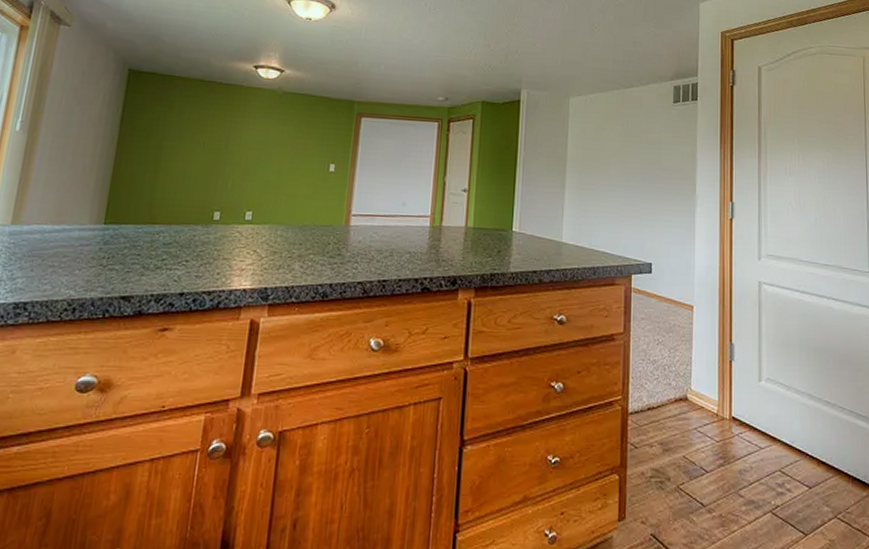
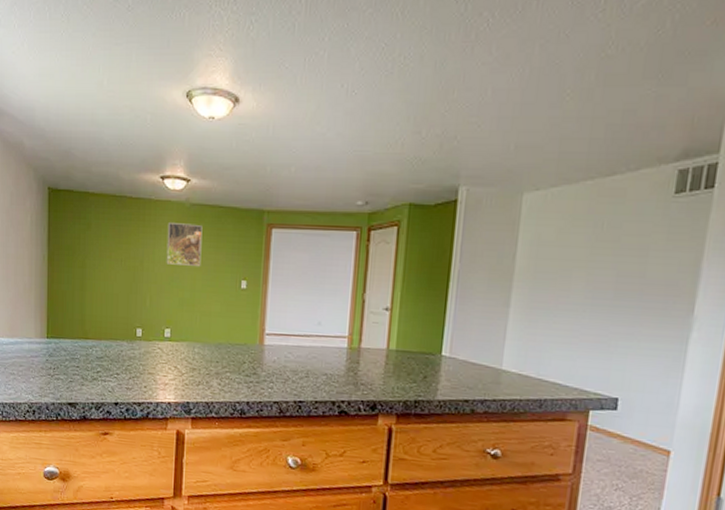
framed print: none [253,108,294,150] -> present [166,223,203,266]

